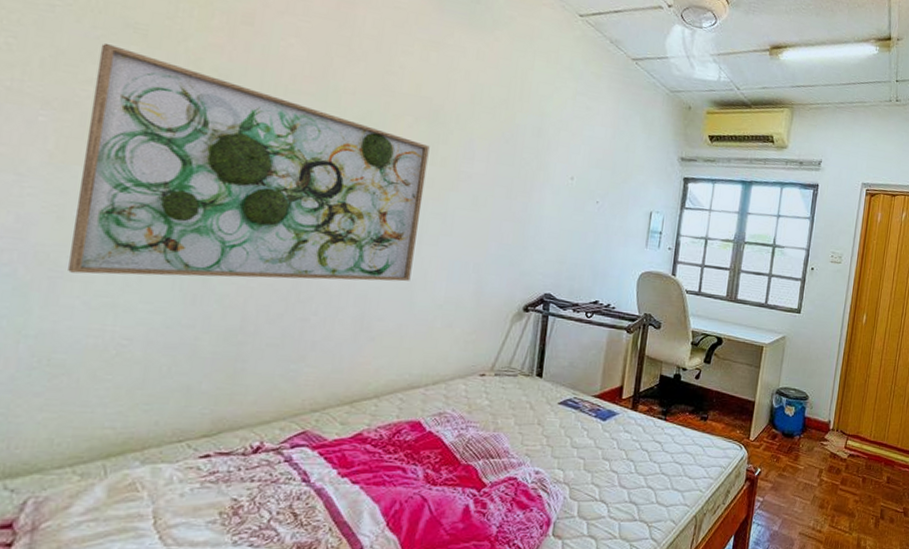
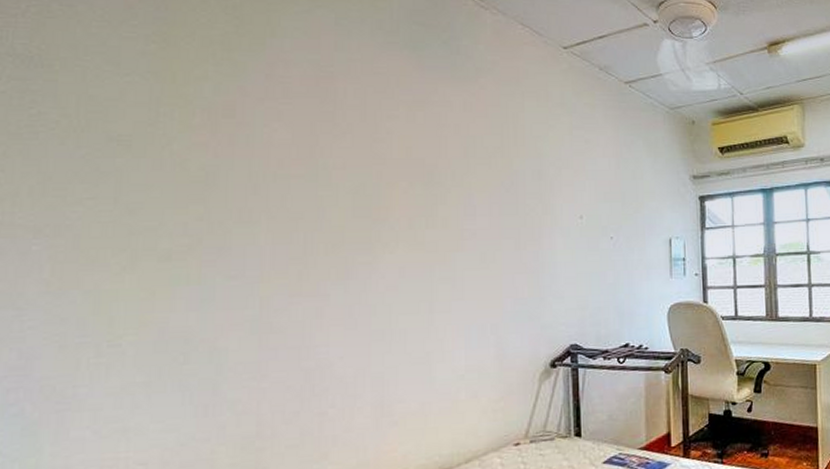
wall art: present [68,42,430,282] -> none [75,160,428,403]

